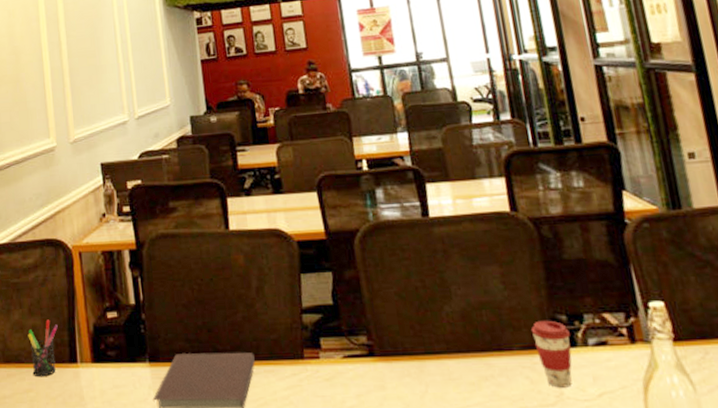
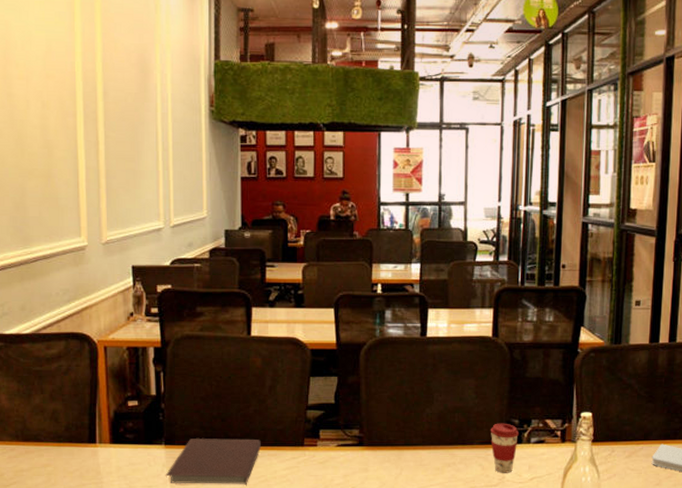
pen holder: present [28,319,58,378] -> none [48,405,79,455]

